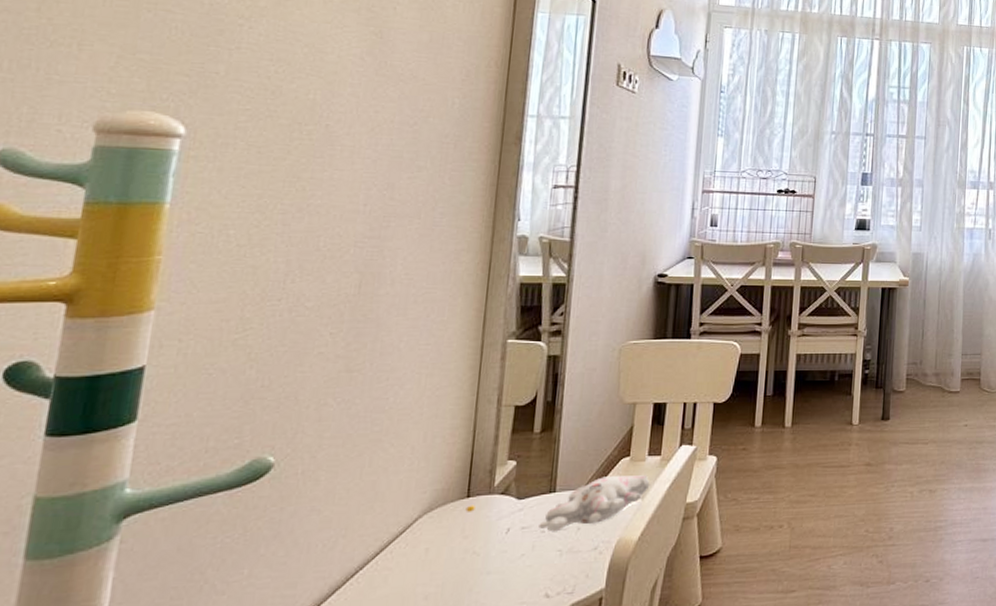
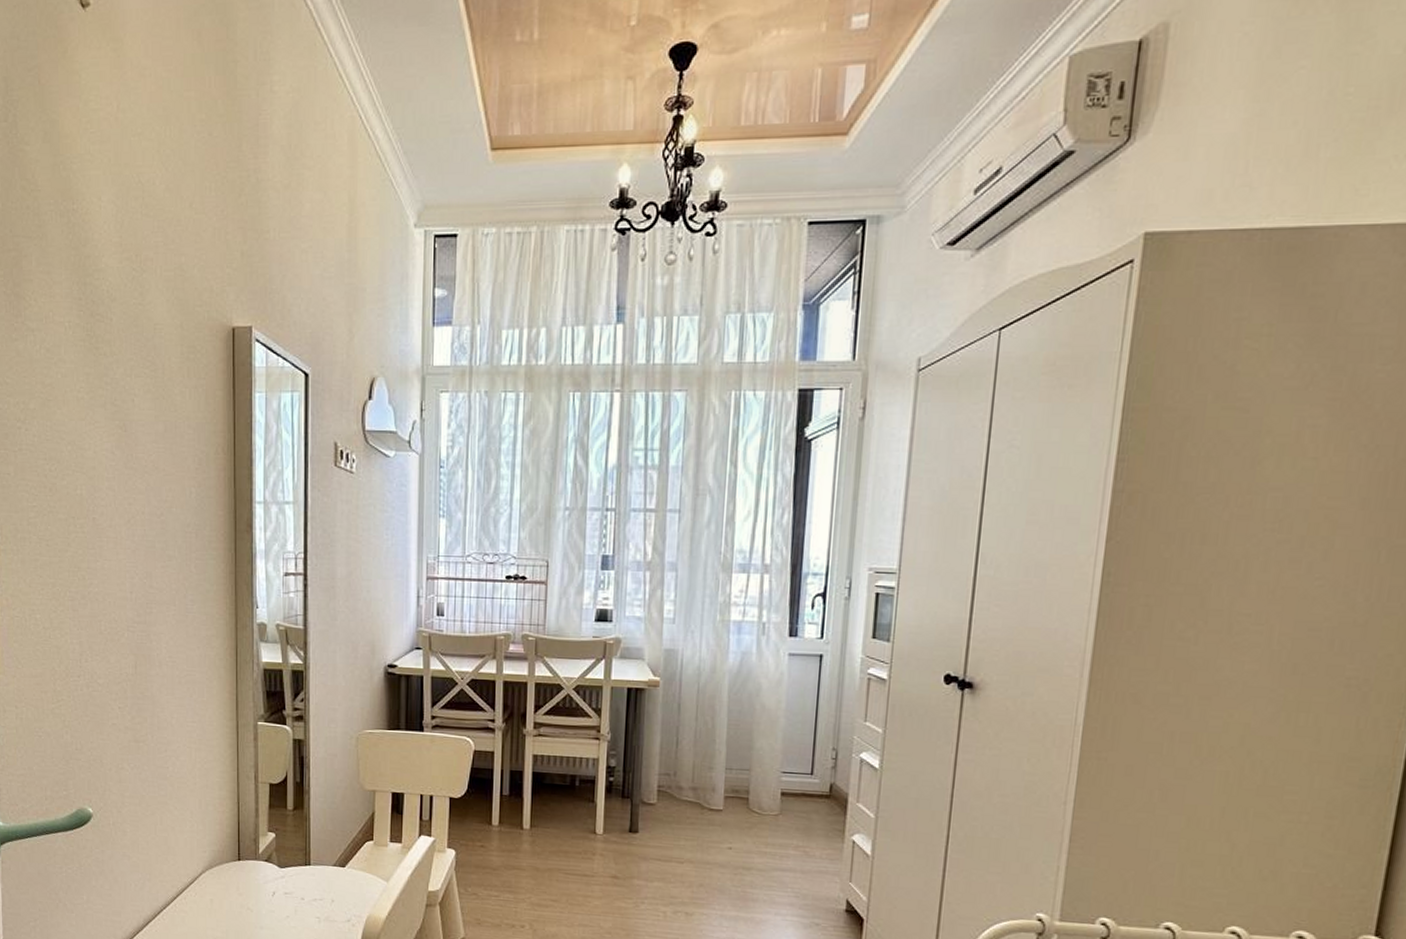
plush toy: present [465,475,650,532] -> none [238,856,394,901]

